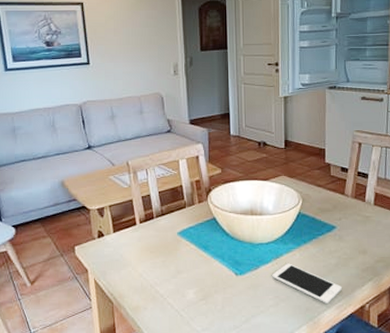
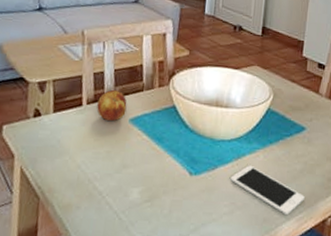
fruit: none [149,208,174,236] -> present [96,89,127,122]

